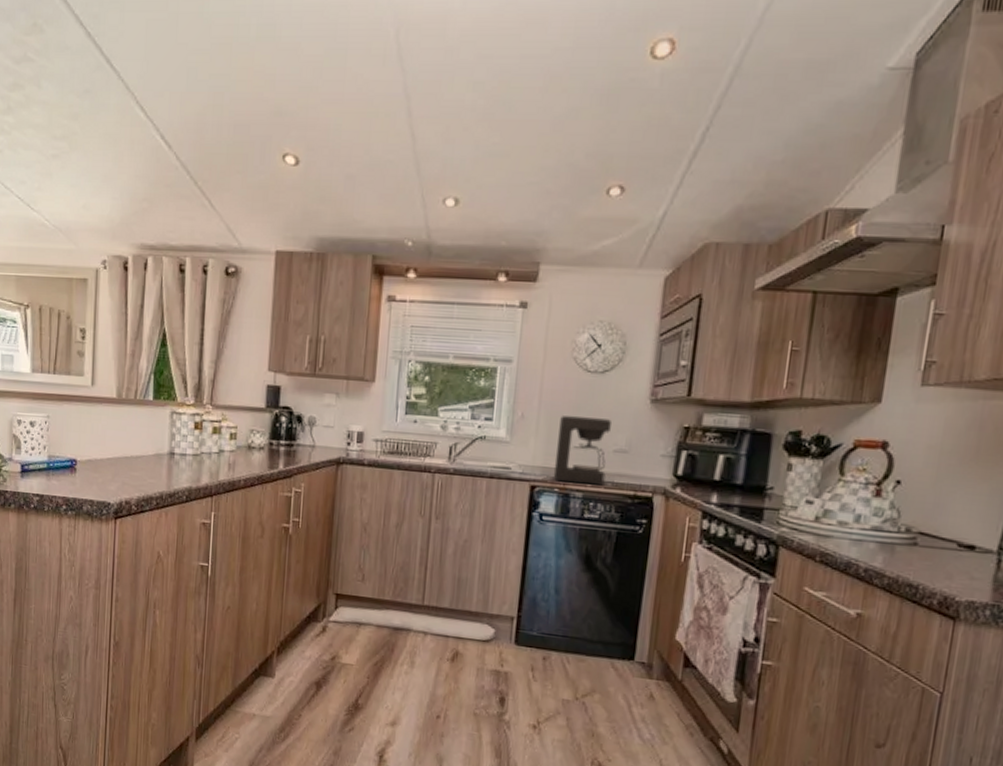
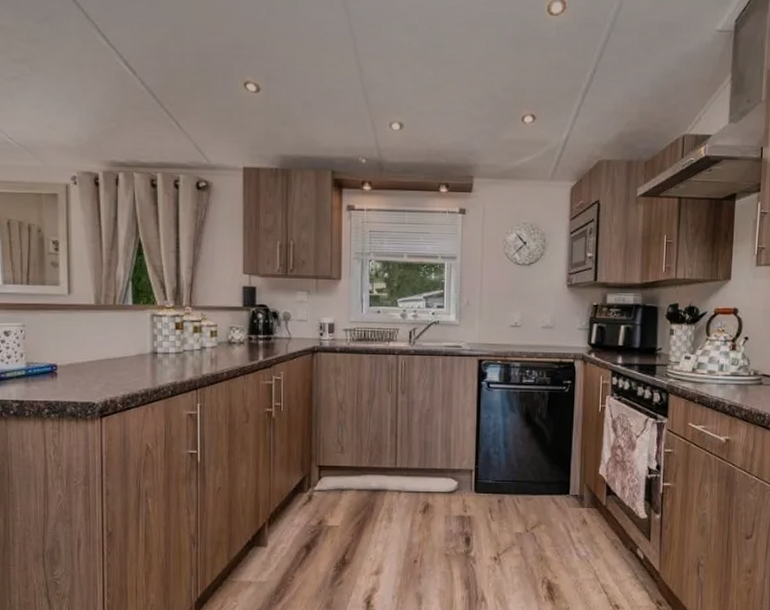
coffee maker: present [553,416,613,486] -> none [496,301,540,357]

